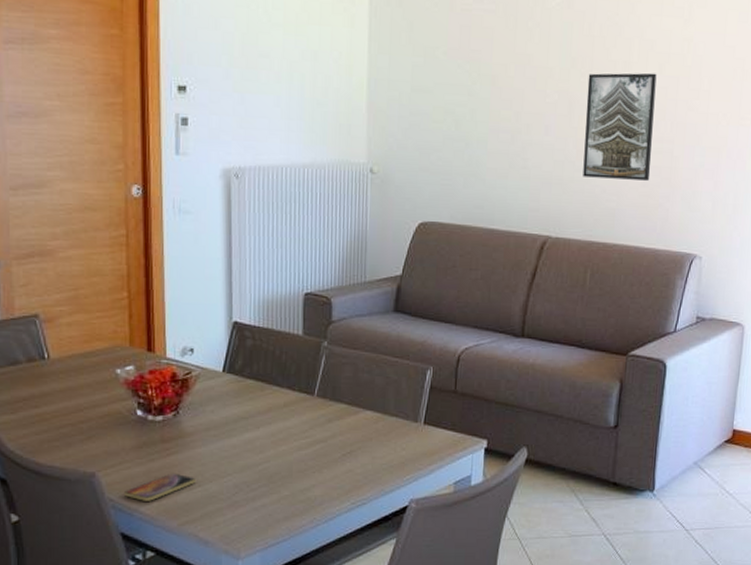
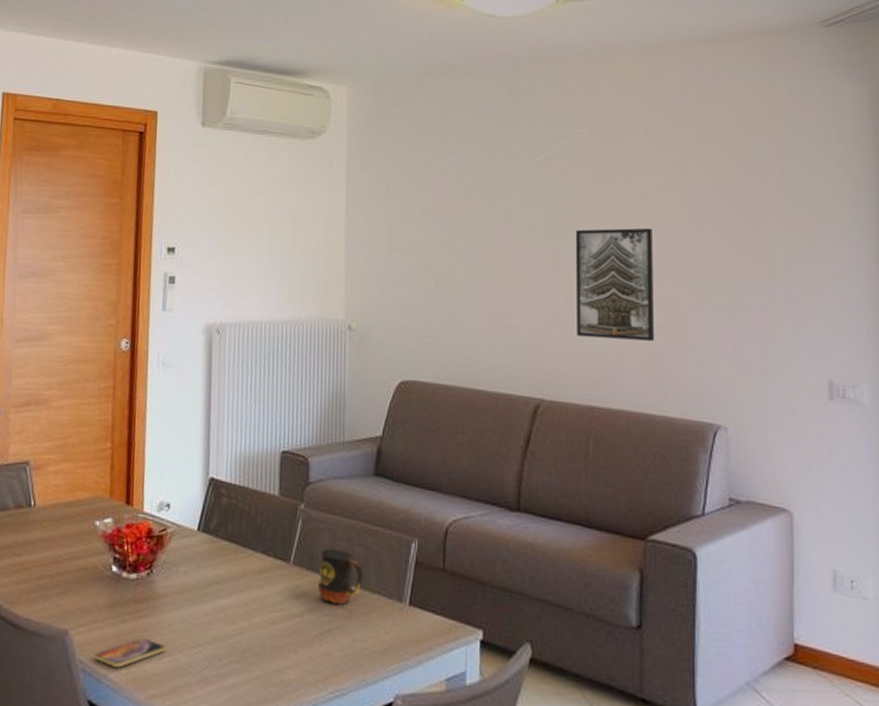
mug: none [341,380,383,428] -> present [318,548,363,604]

